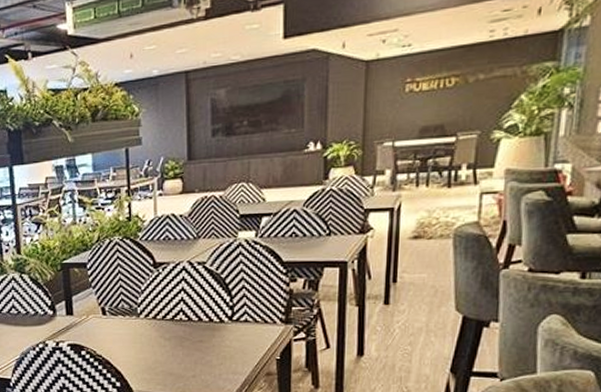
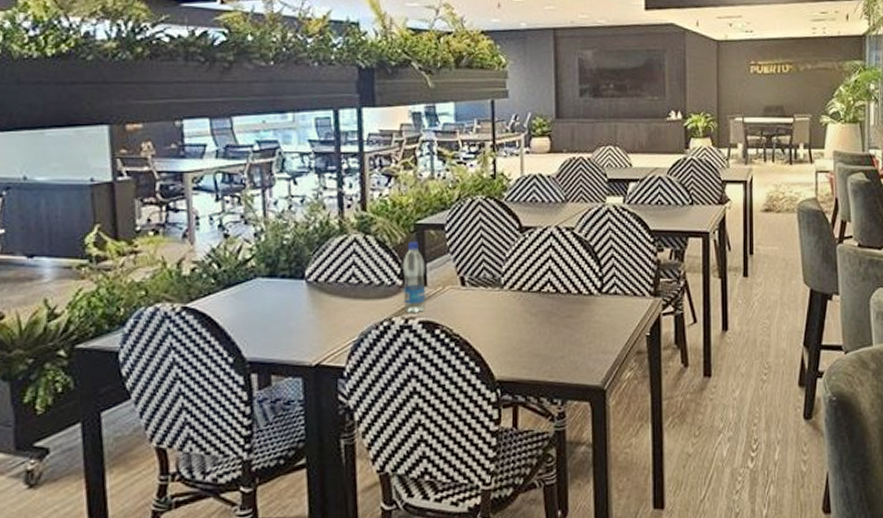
bottle: none [52,278,73,338] -> present [402,242,426,314]

